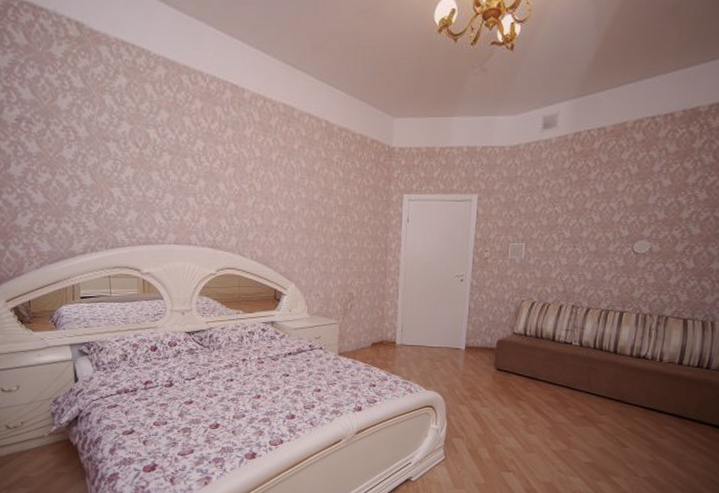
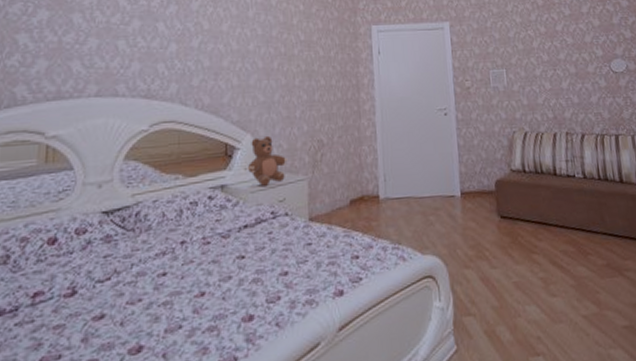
teddy bear: none [291,286,323,325] -> present [247,135,288,186]

